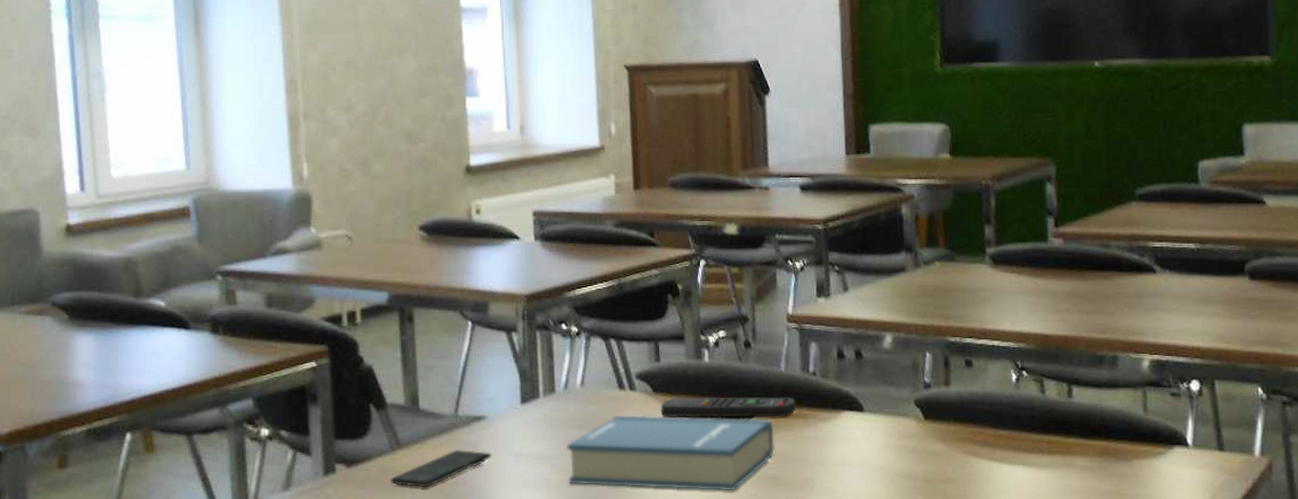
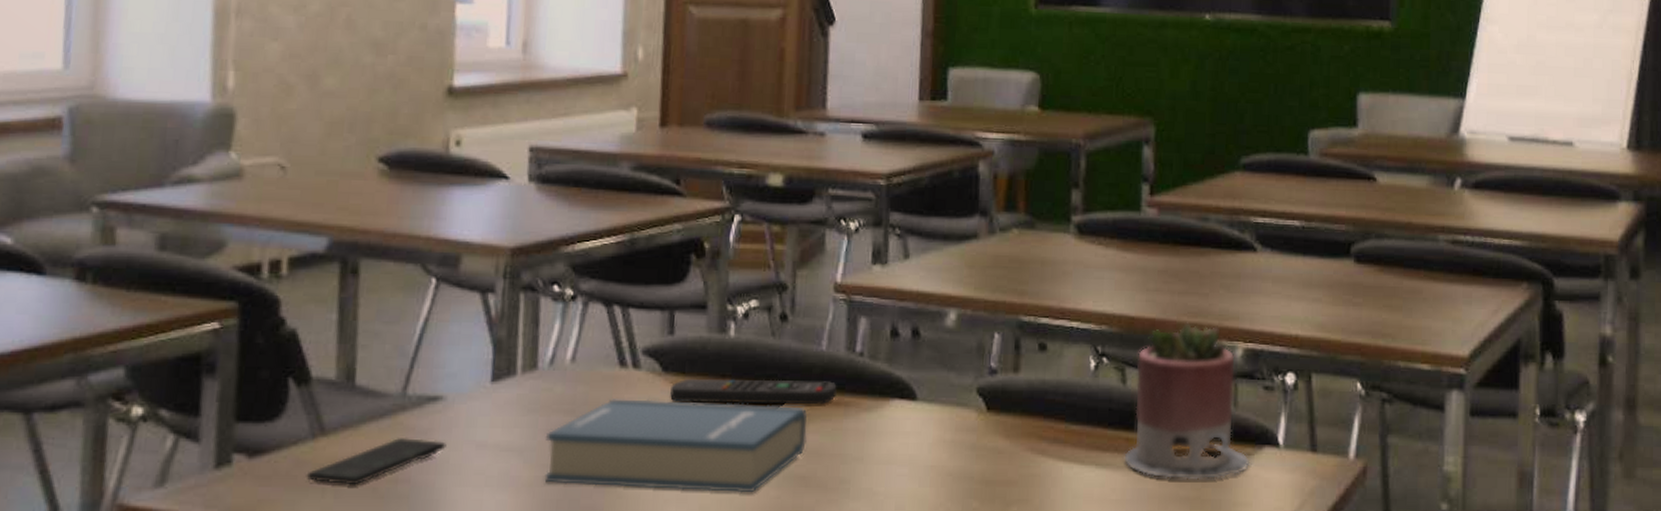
succulent planter: none [1047,337,1163,477] -> present [1124,321,1250,480]

